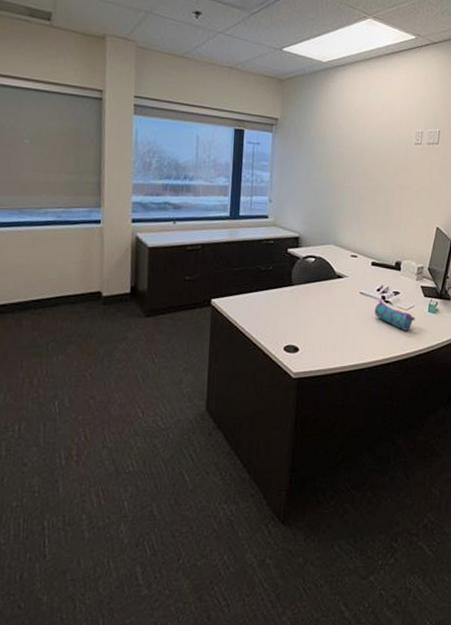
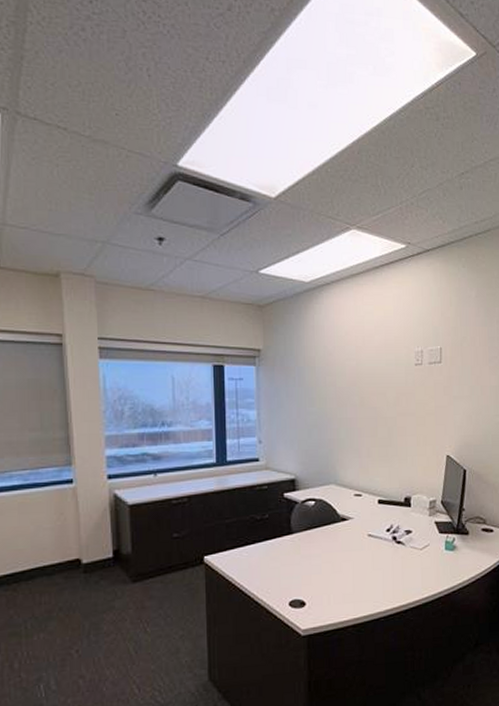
pencil case: present [374,300,415,332] -> none [385,541,431,574]

